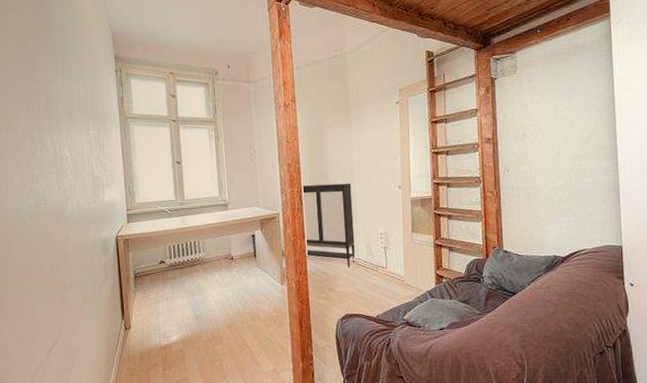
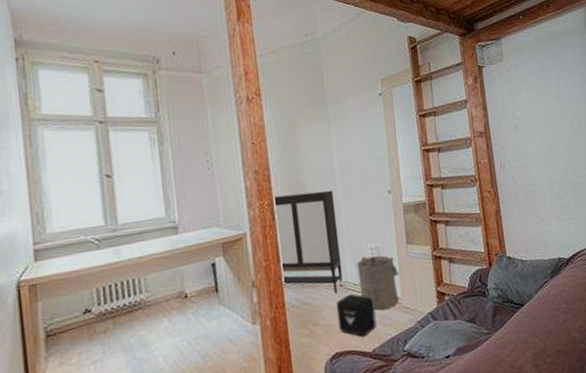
air purifier: none [348,269,381,305] -> present [335,293,377,337]
laundry hamper: none [368,239,405,284] -> present [357,255,401,310]

